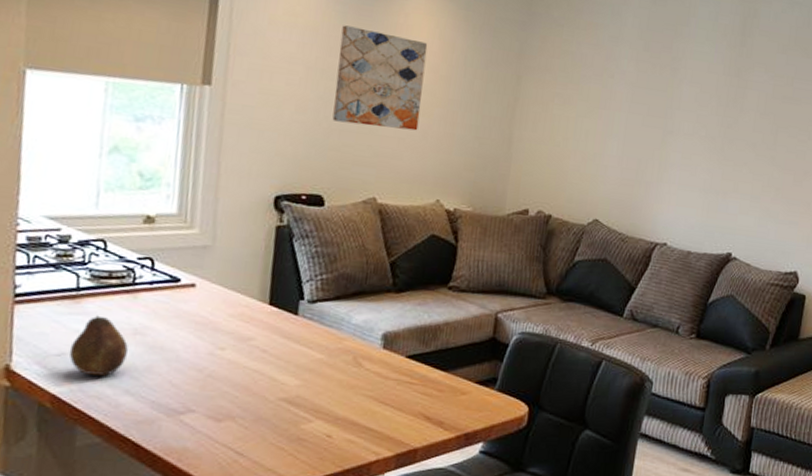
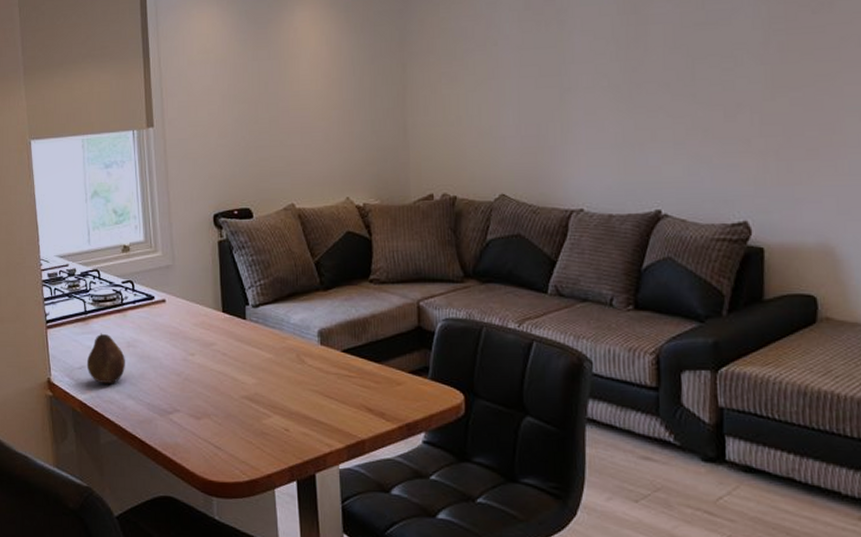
wall art: present [332,25,428,131] -> none [245,50,320,139]

